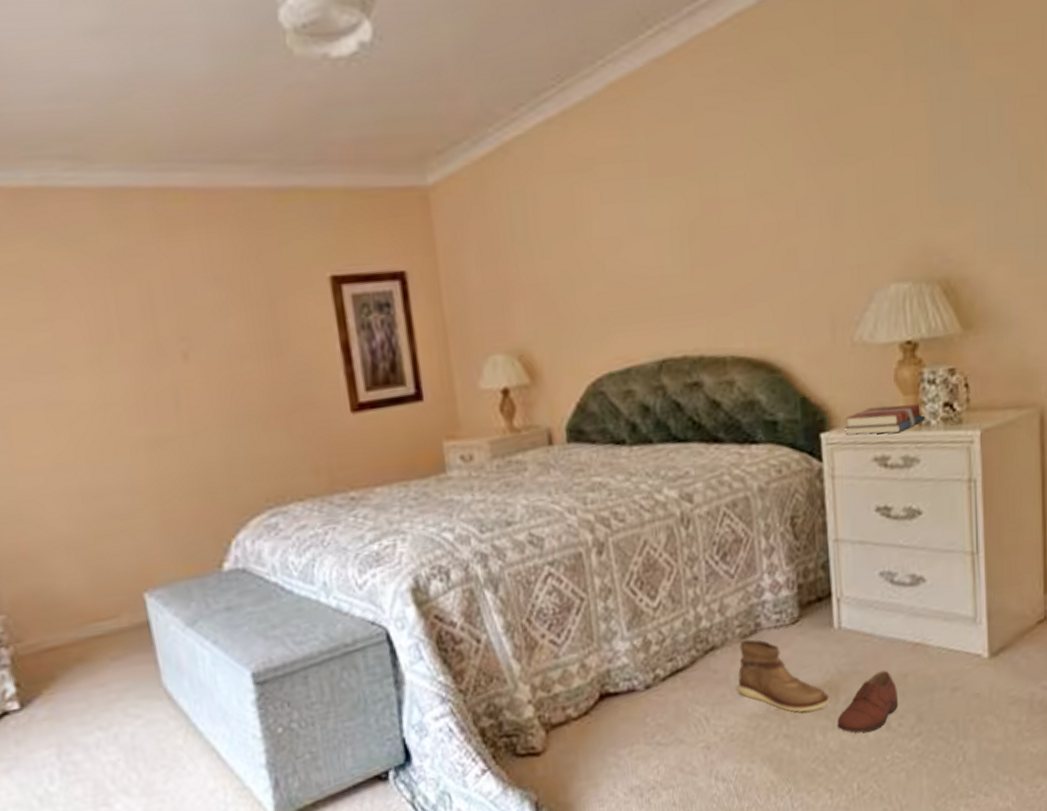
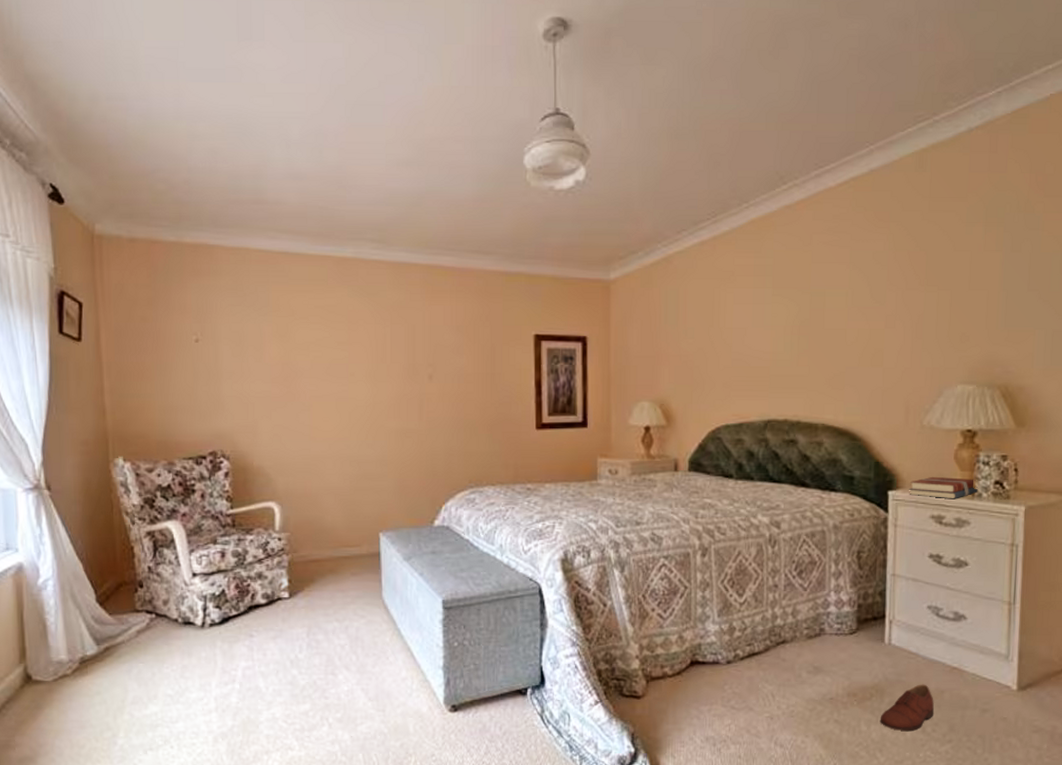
boot: present [738,639,830,713] -> none [800,640,876,705]

